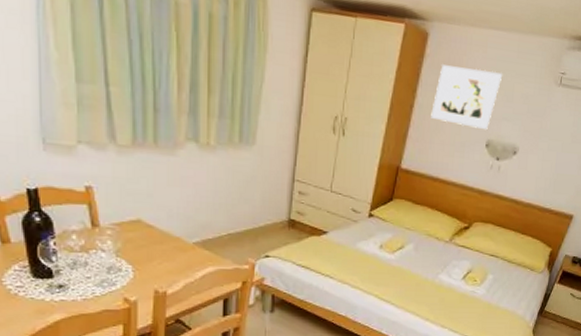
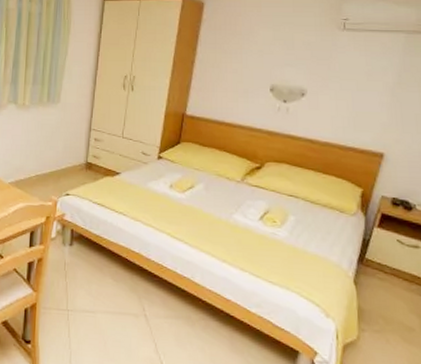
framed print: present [431,65,503,131] -> none [212,26,281,77]

